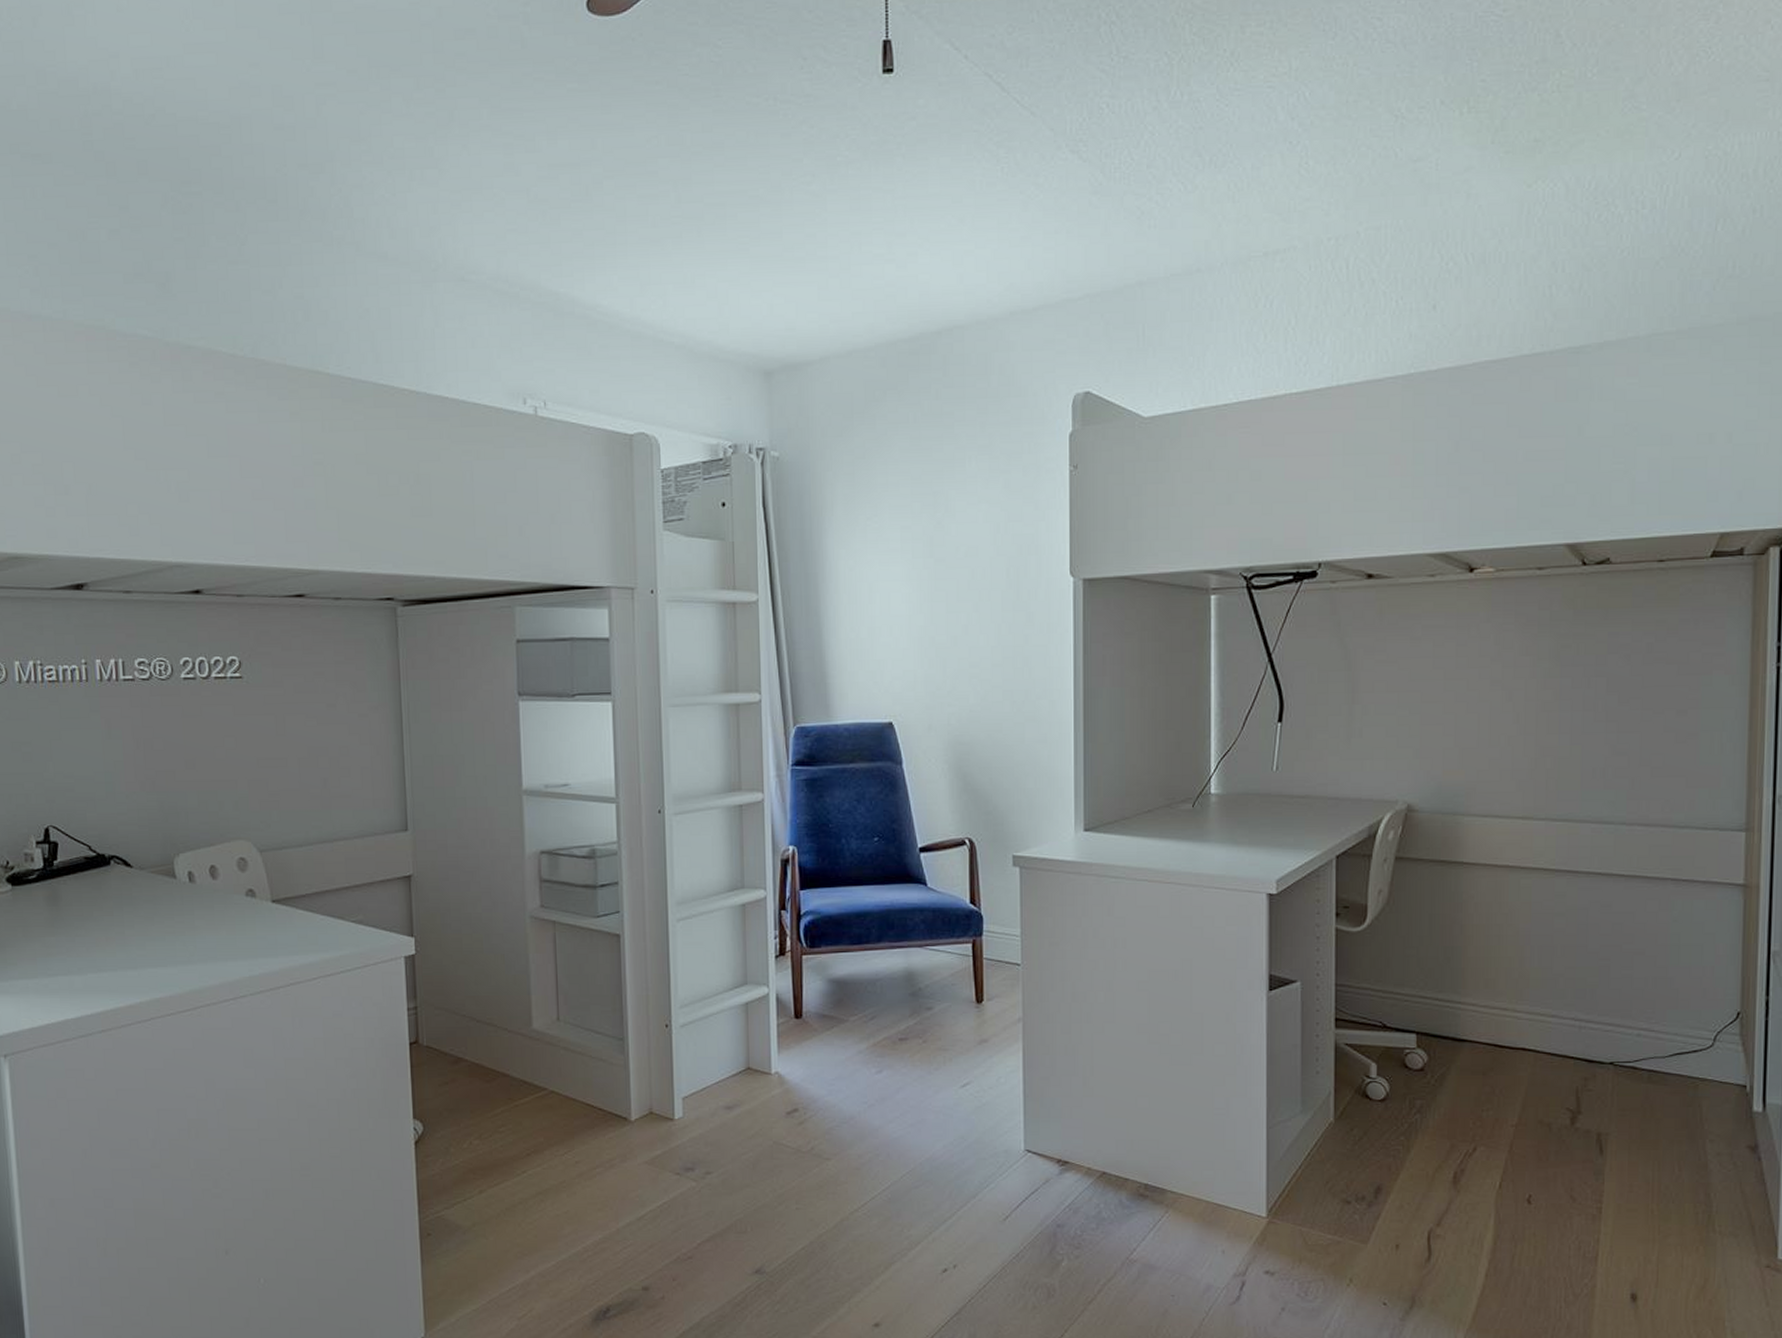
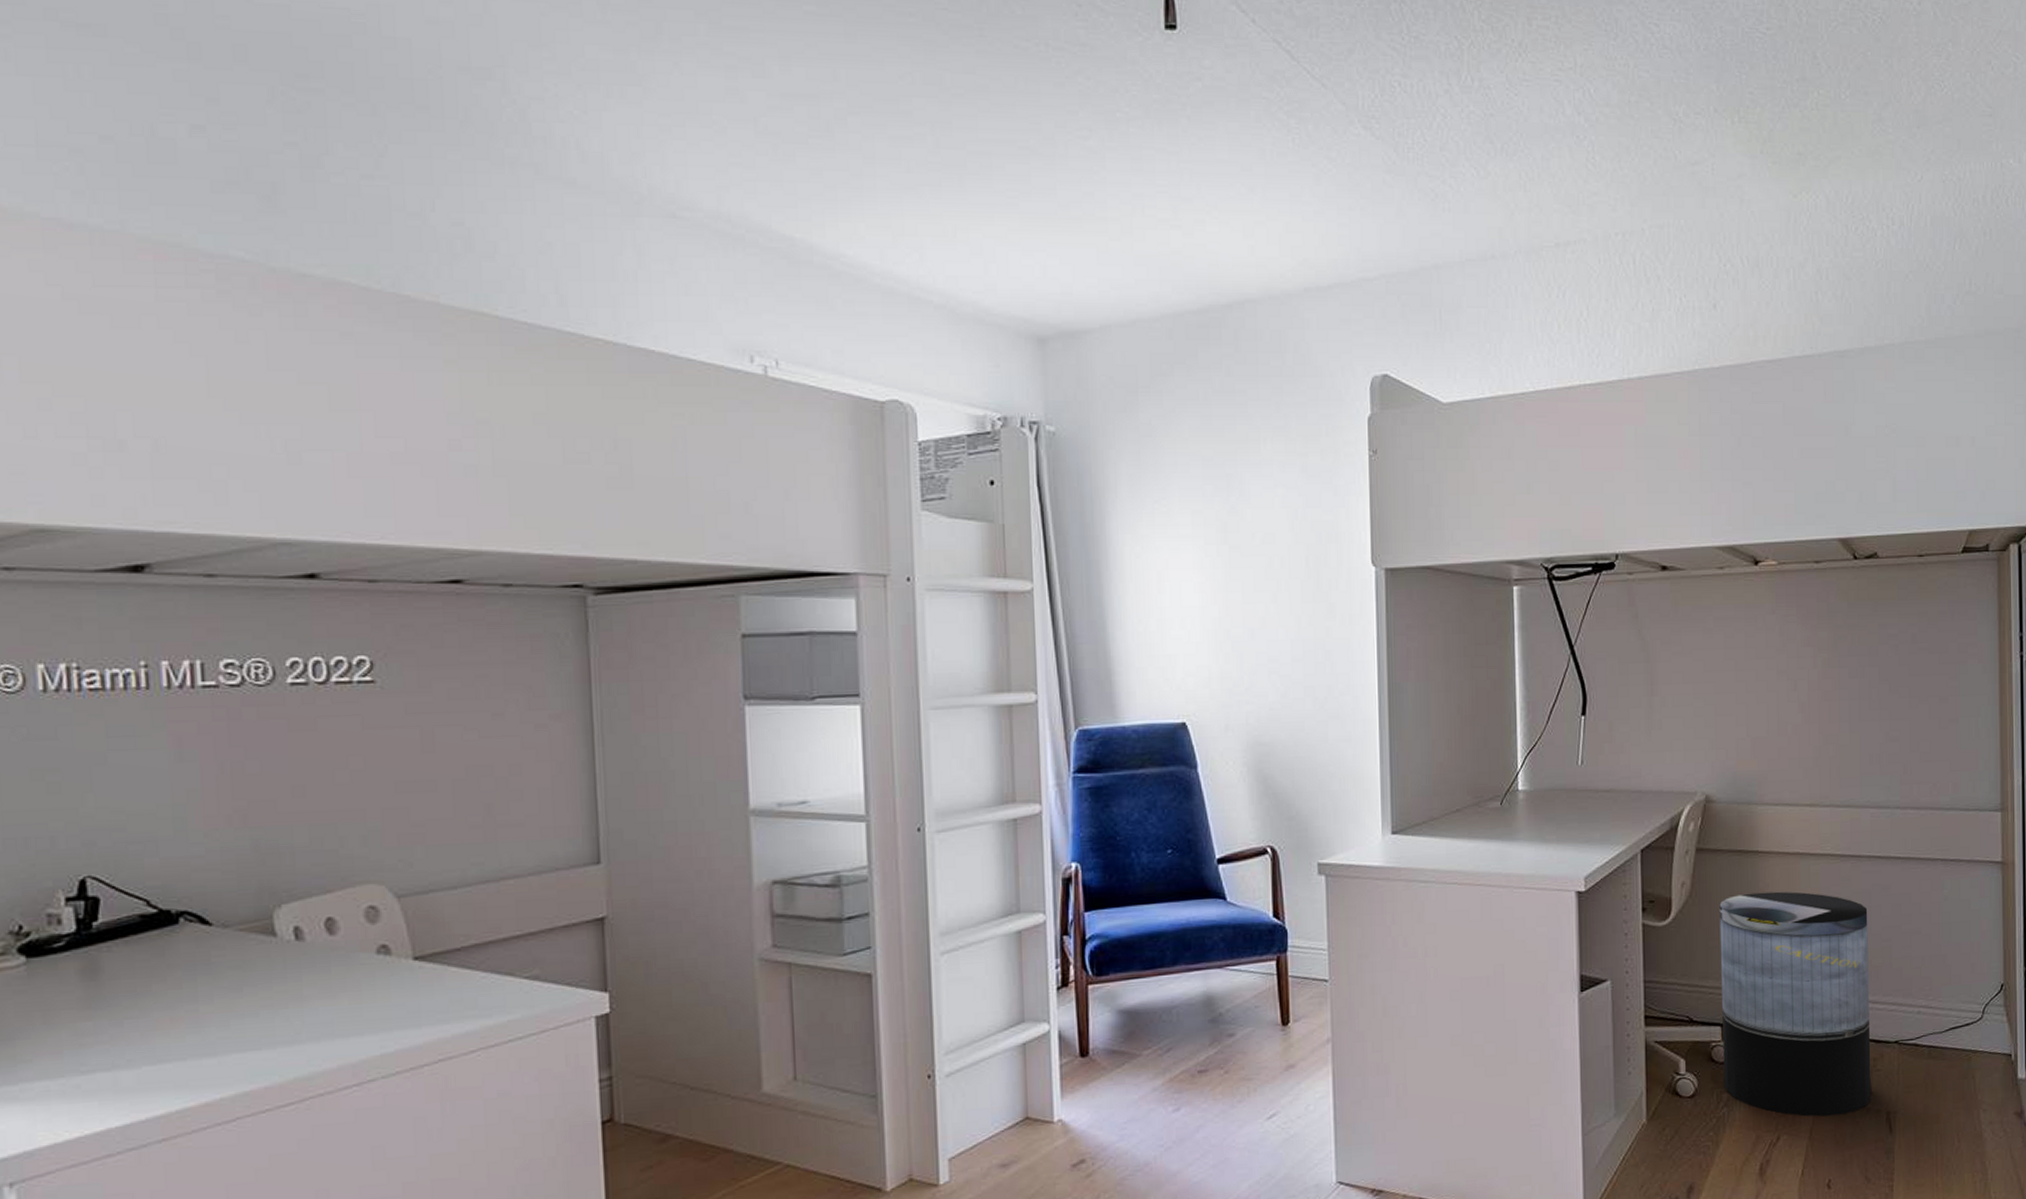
trash can: none [1417,903,1584,1131] -> present [1719,891,1871,1117]

